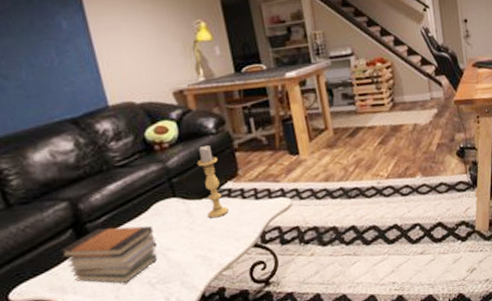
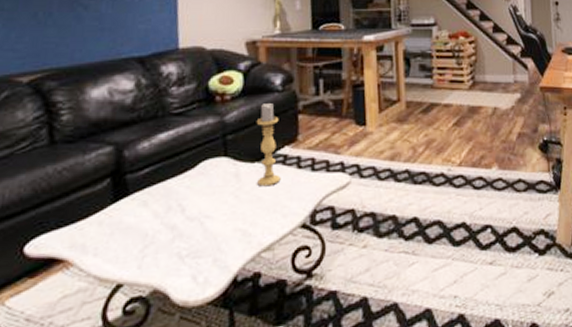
book stack: present [60,225,158,284] -> none [91,181,197,252]

